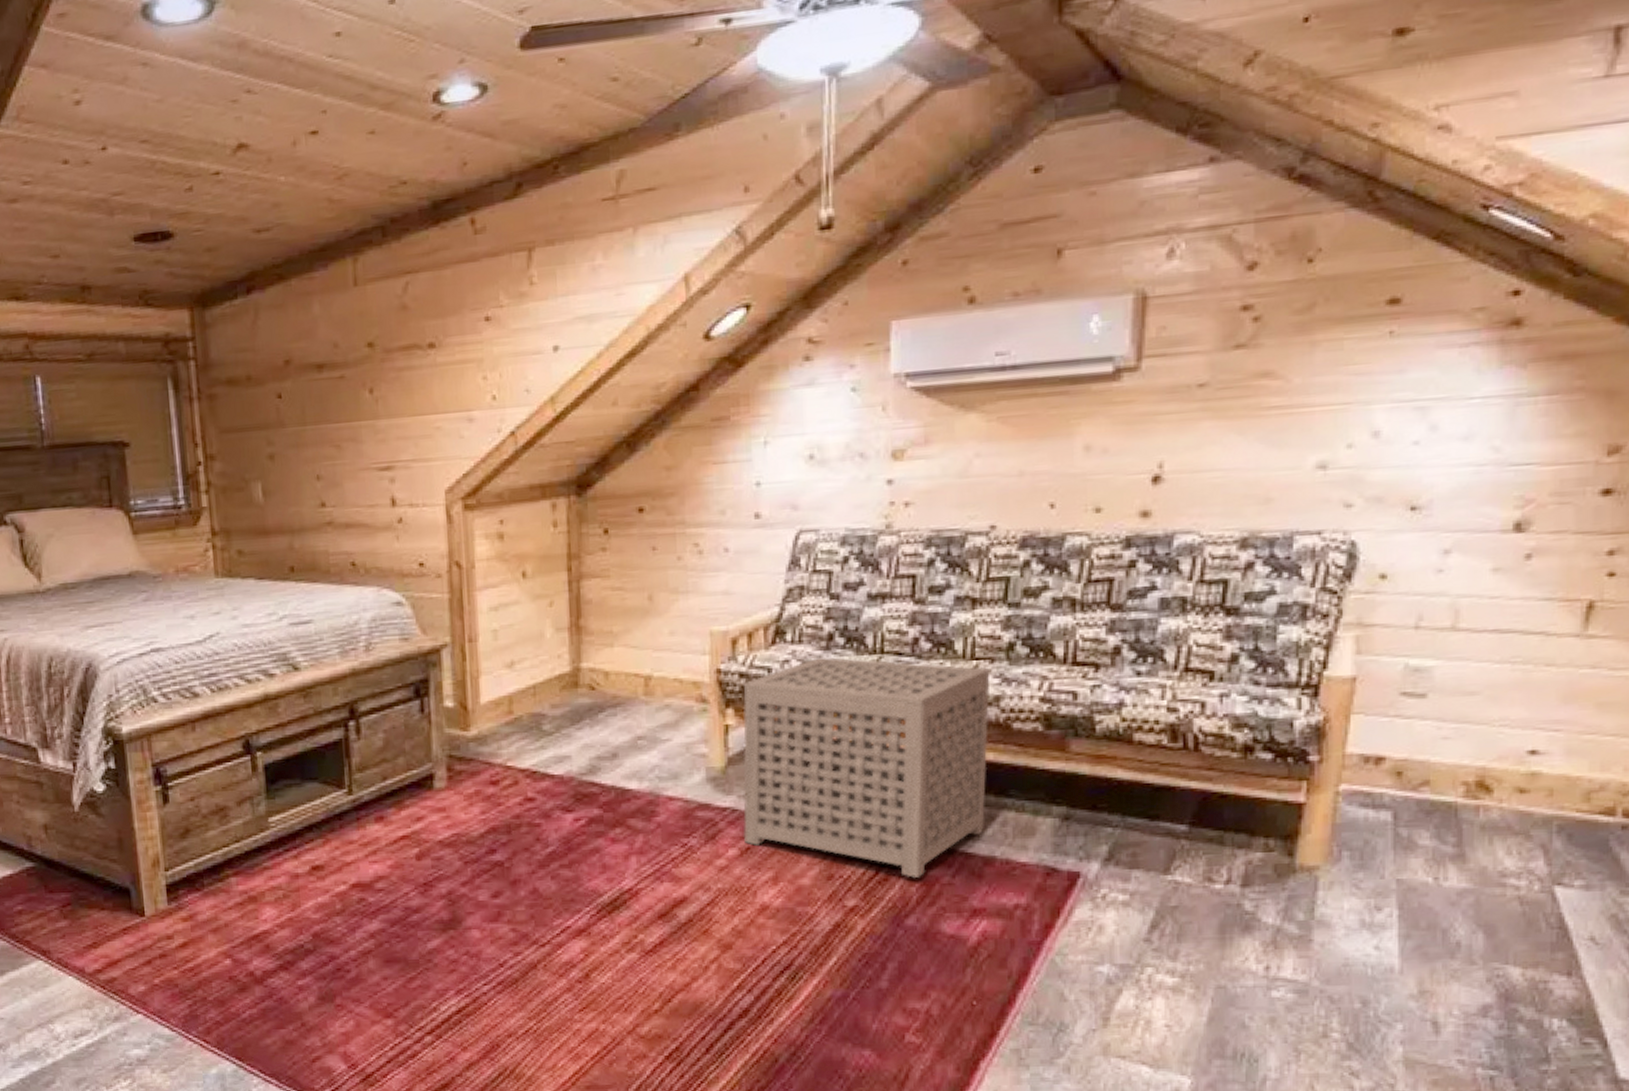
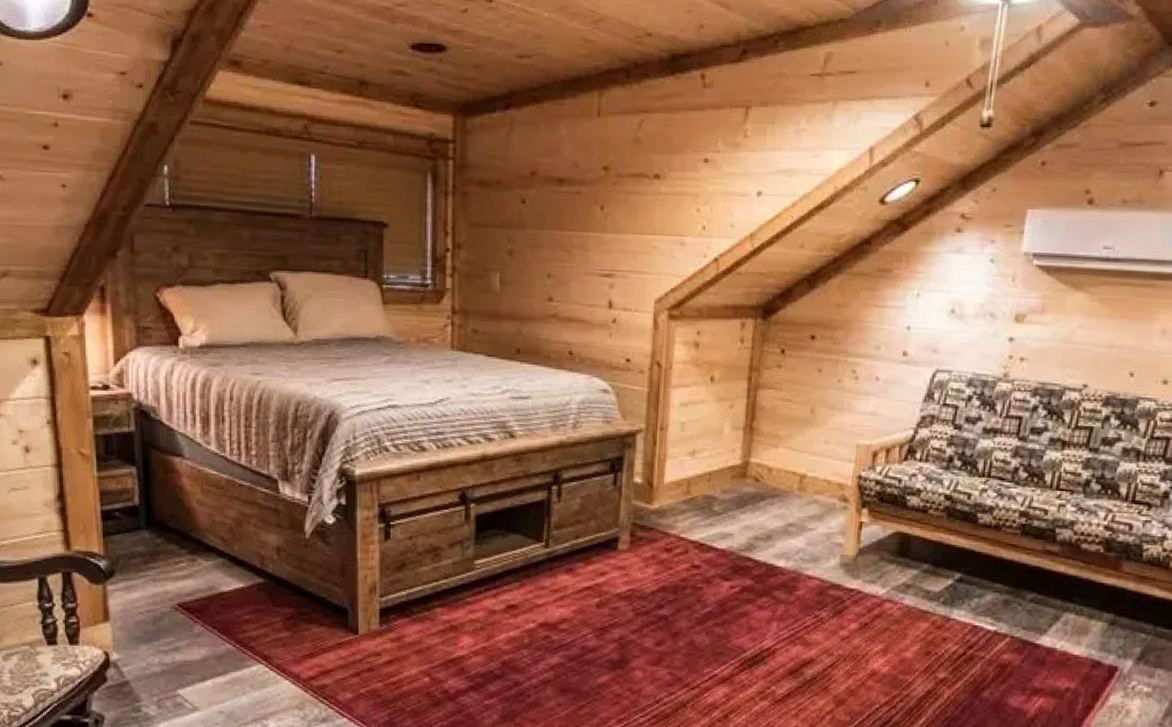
side table: present [743,657,990,879] -> none [864,474,1069,661]

